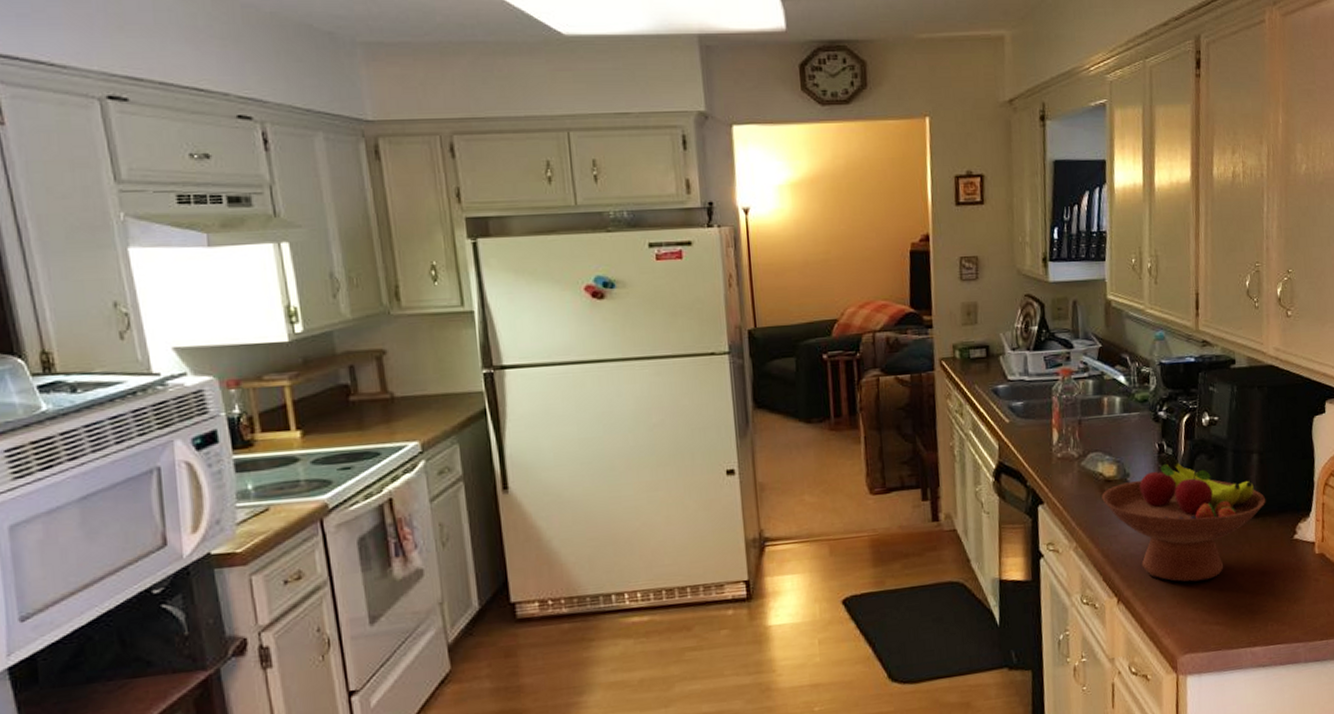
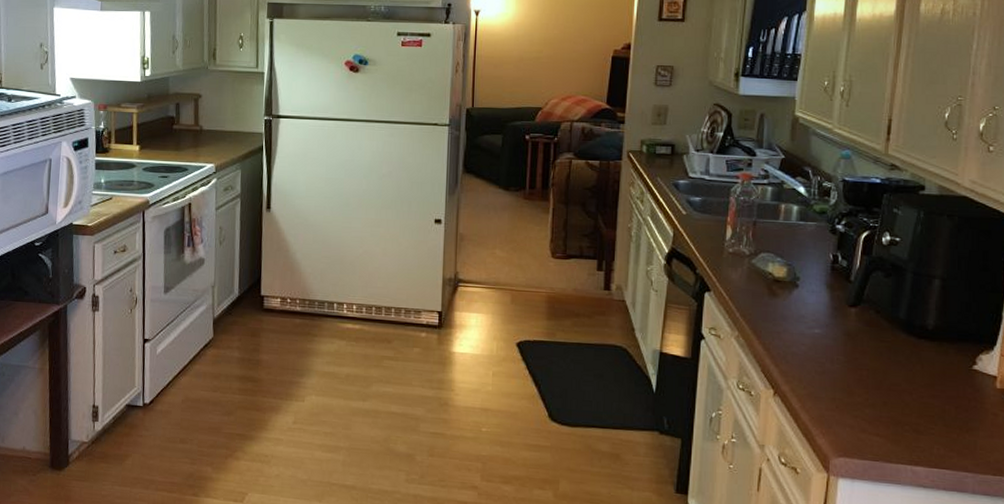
fruit bowl: present [1102,455,1266,582] -> none [769,266,945,391]

